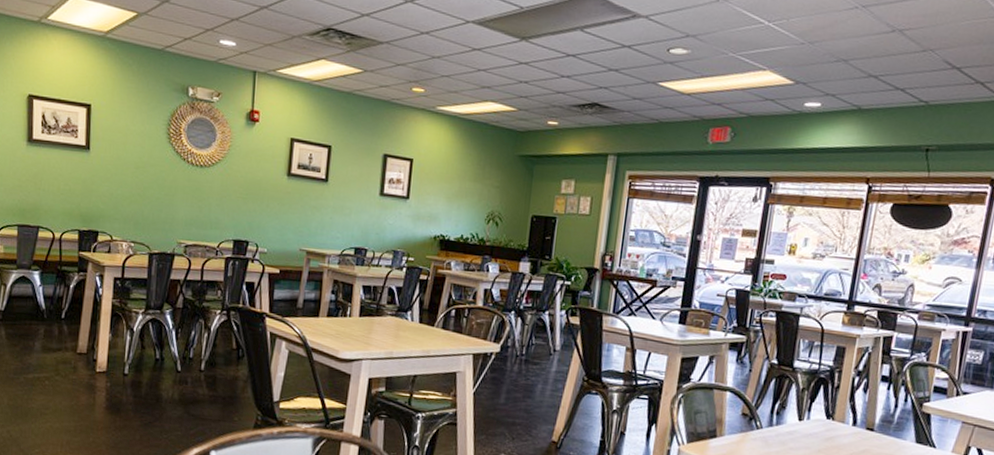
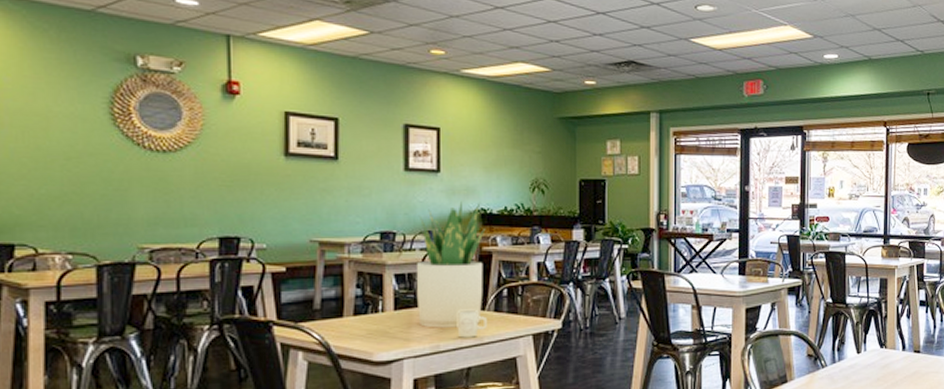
planter: none [377,227,443,339] -> present [416,201,486,328]
mug: none [408,324,435,350] -> present [457,310,487,338]

